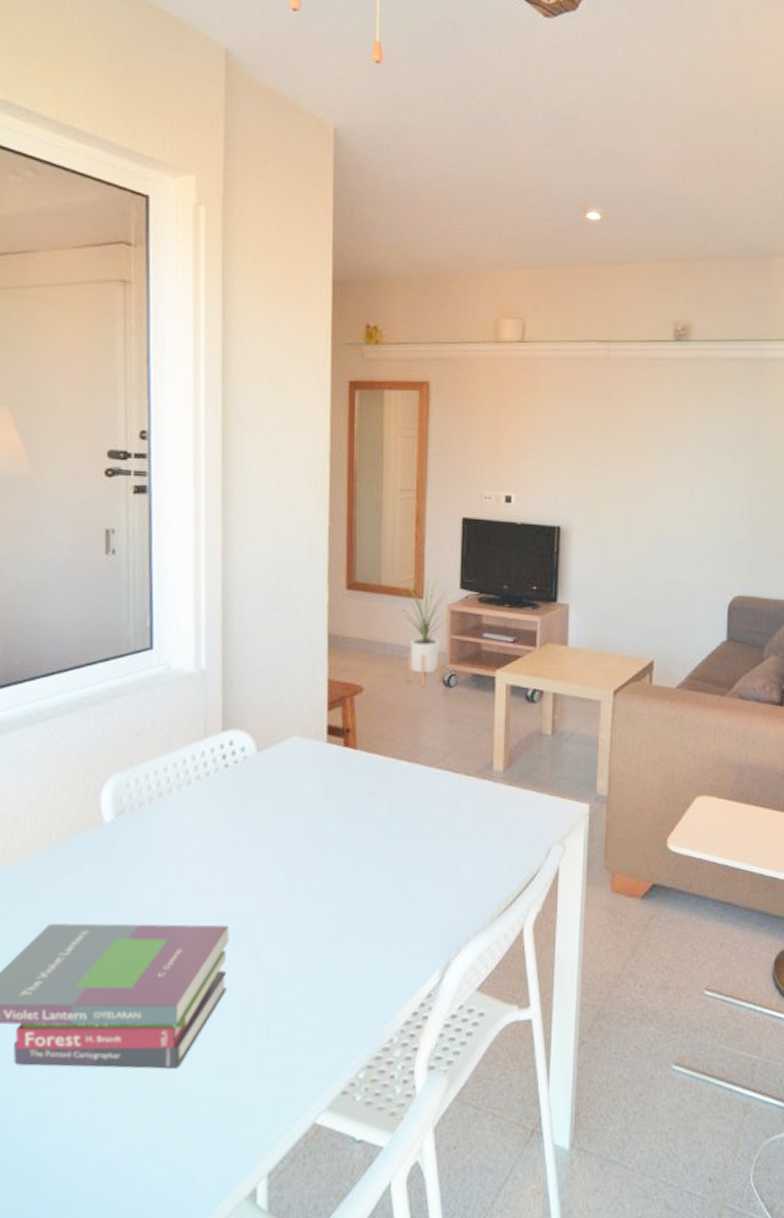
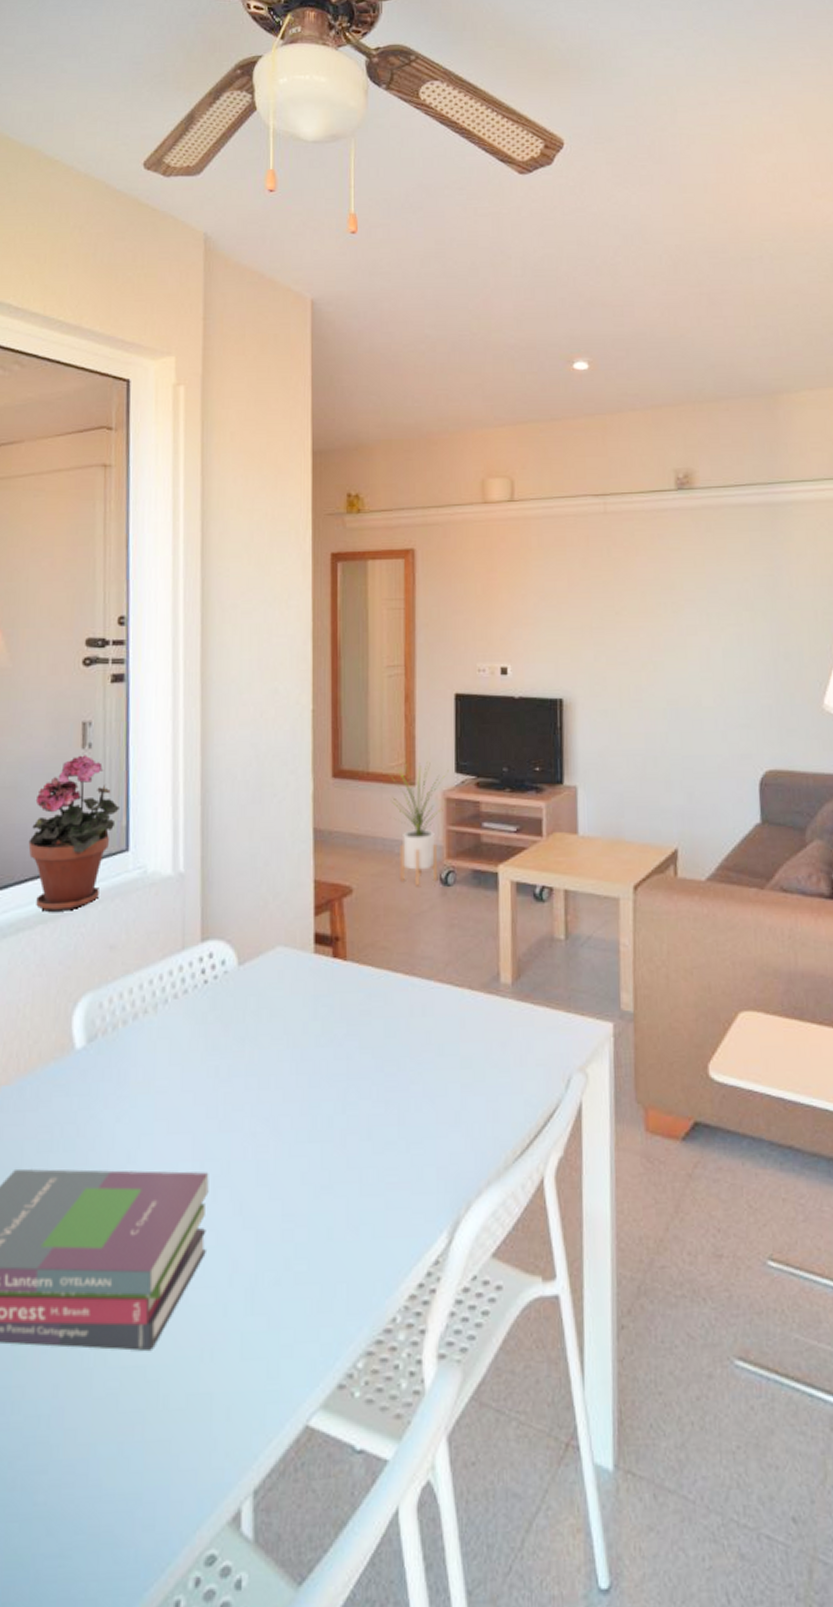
potted plant: none [54,560,145,702] -> present [28,755,121,912]

